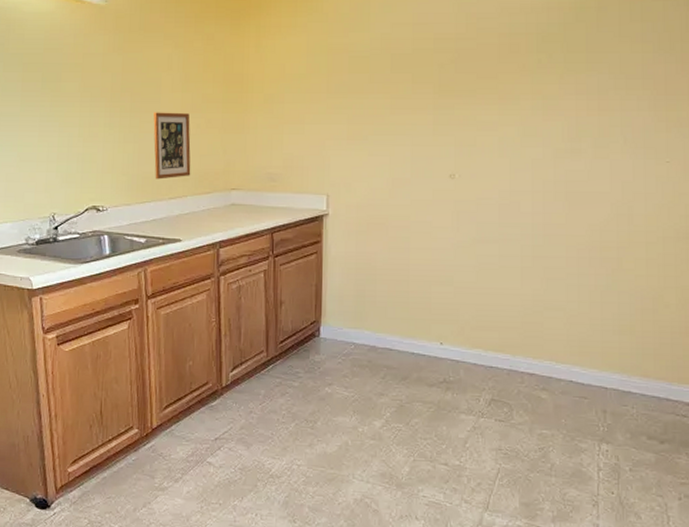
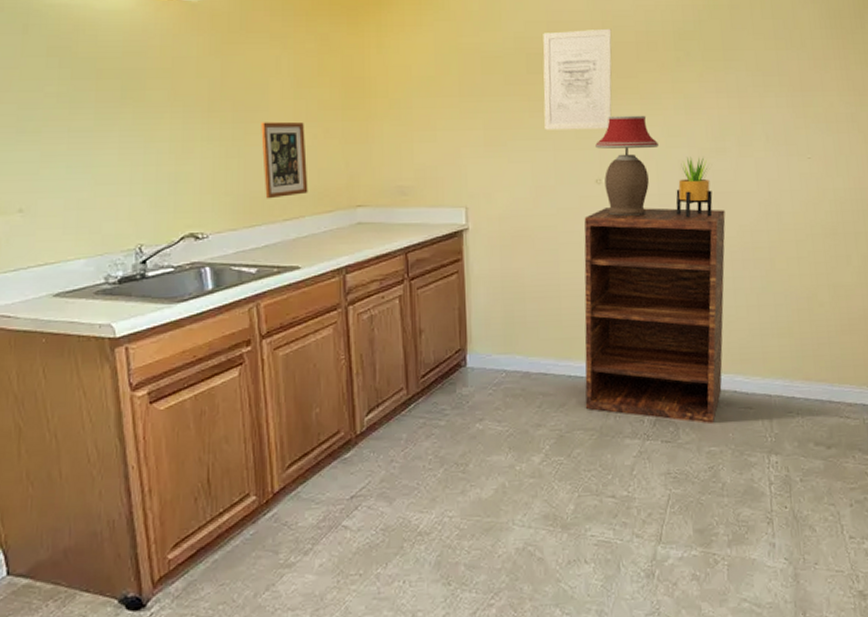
wall art: none [404,30,475,127] -> present [543,28,612,130]
shelving unit: none [425,201,575,409] -> present [584,208,726,425]
table lamp: none [452,114,513,211] -> present [595,115,659,217]
potted plant: none [526,156,564,215] -> present [675,156,713,218]

